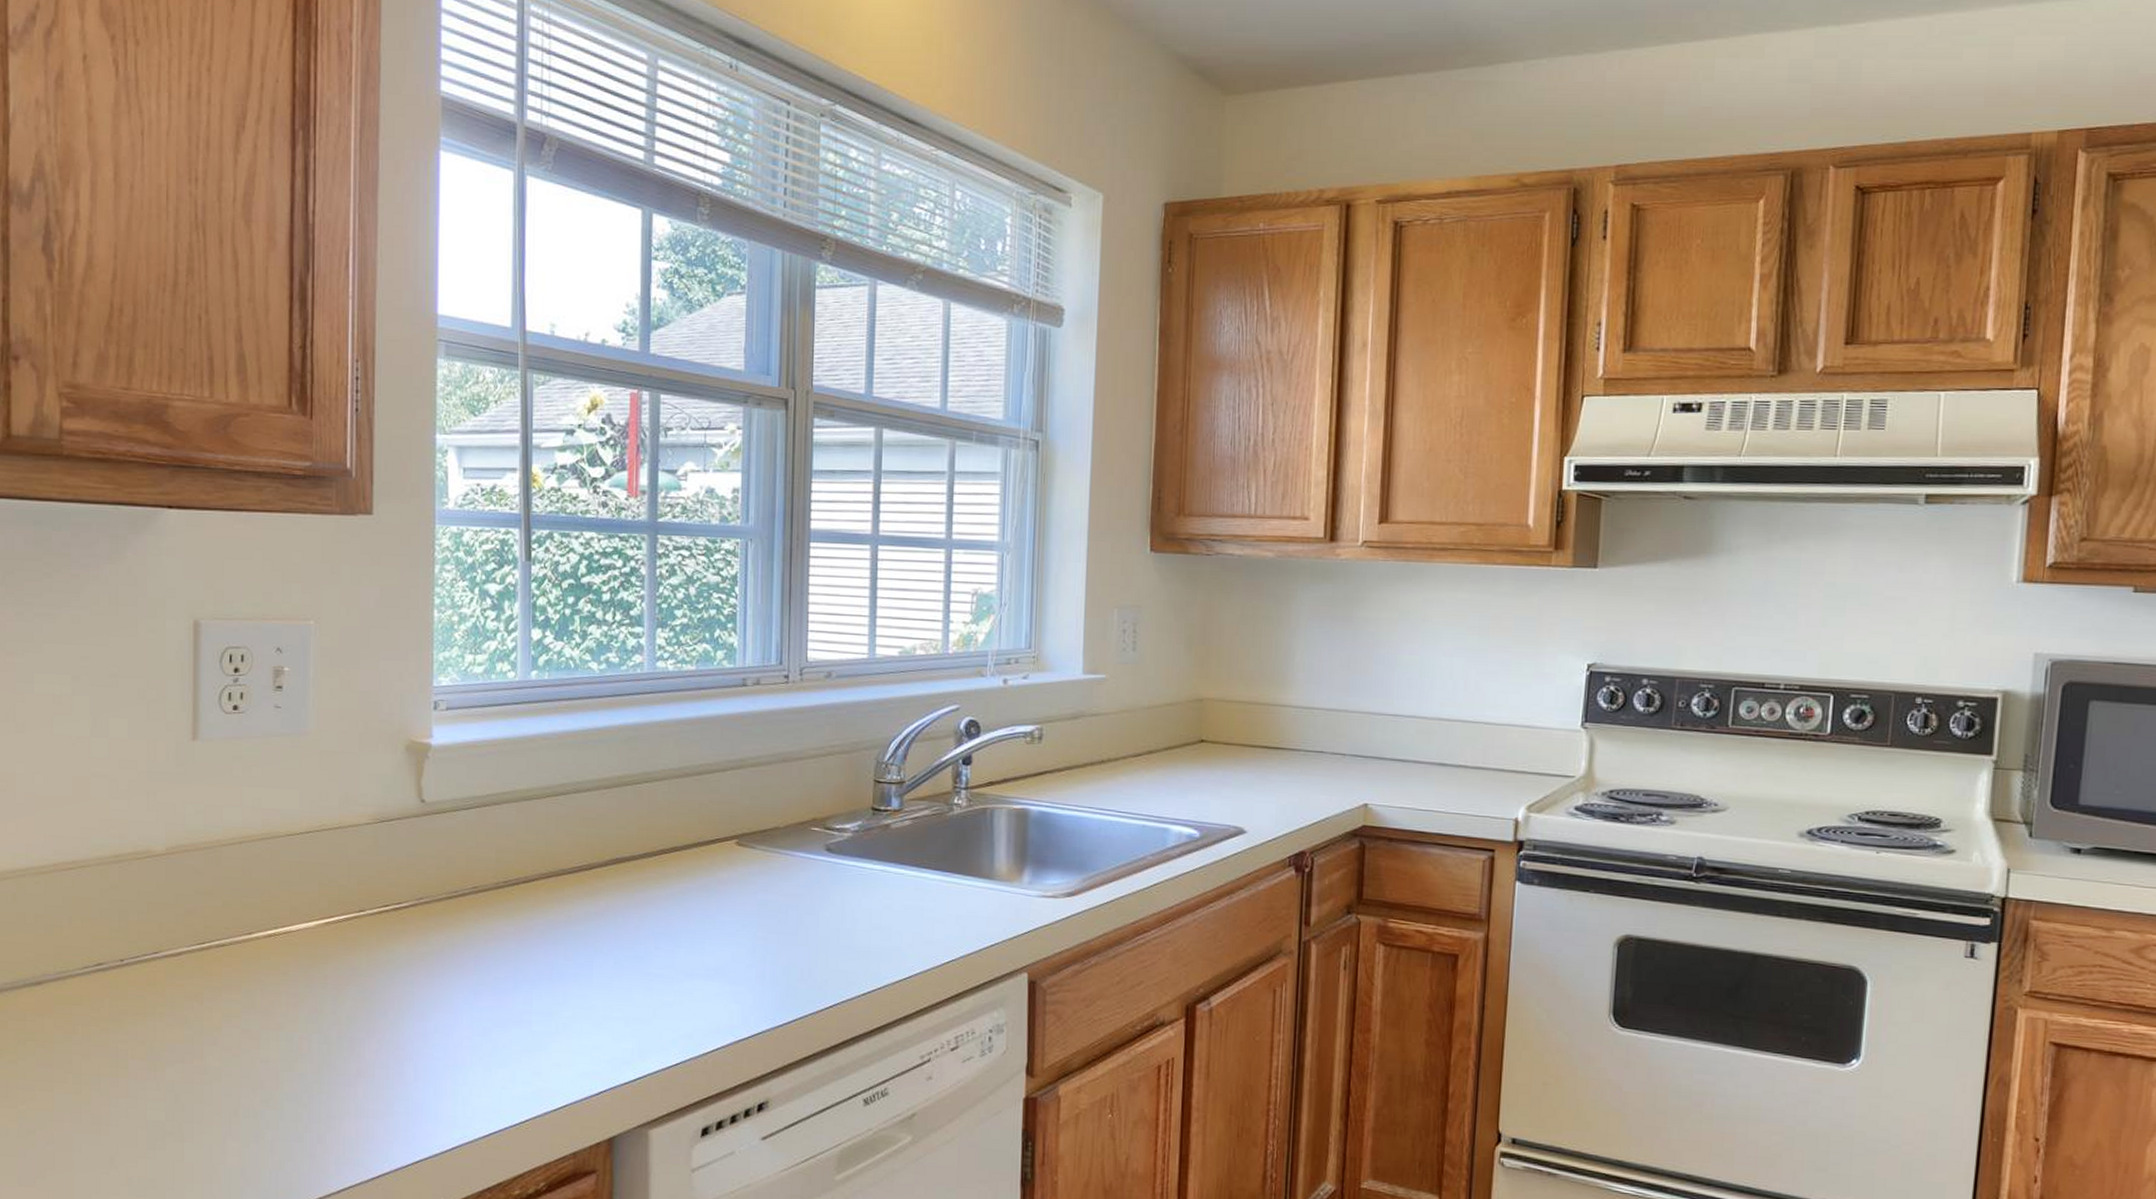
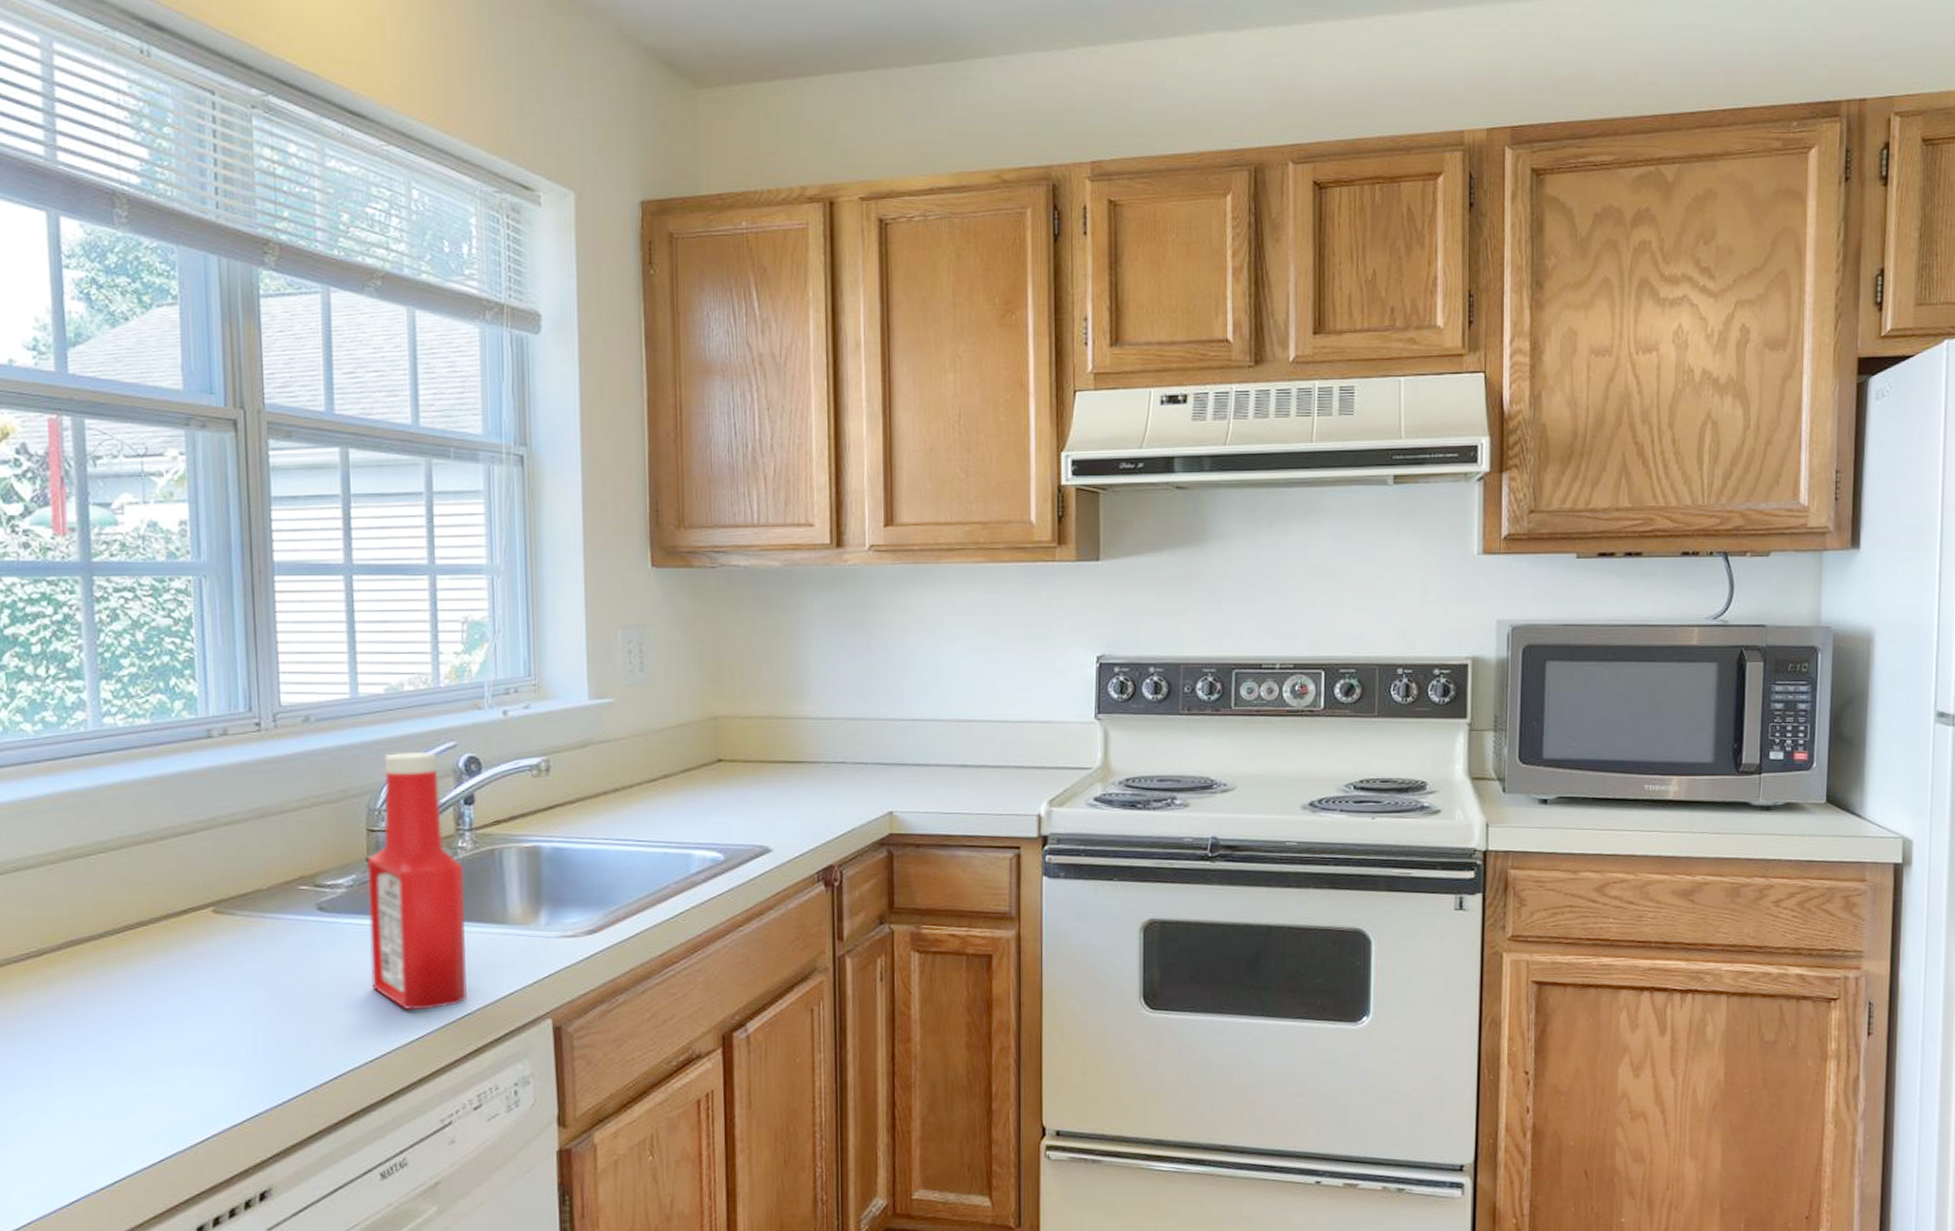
ketchup bottle: none [868,711,958,953] -> present [367,751,467,1011]

